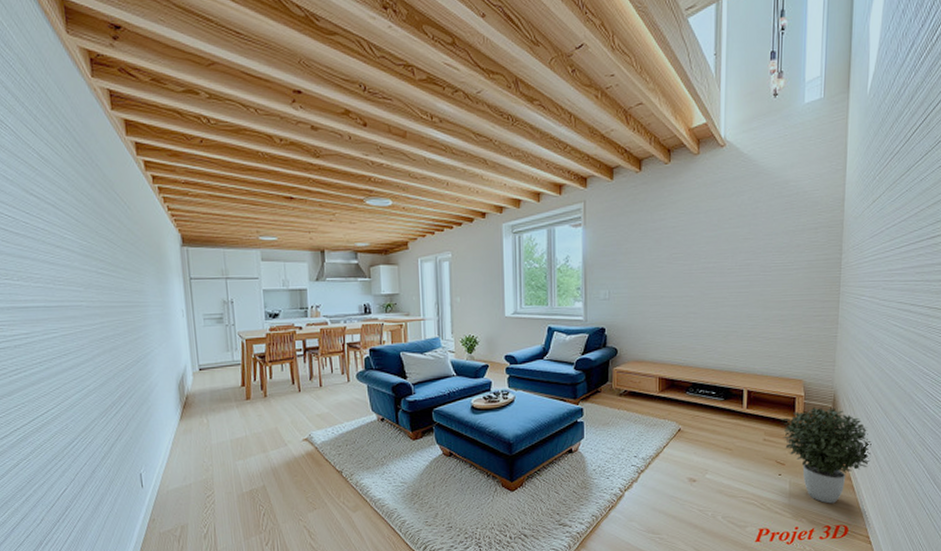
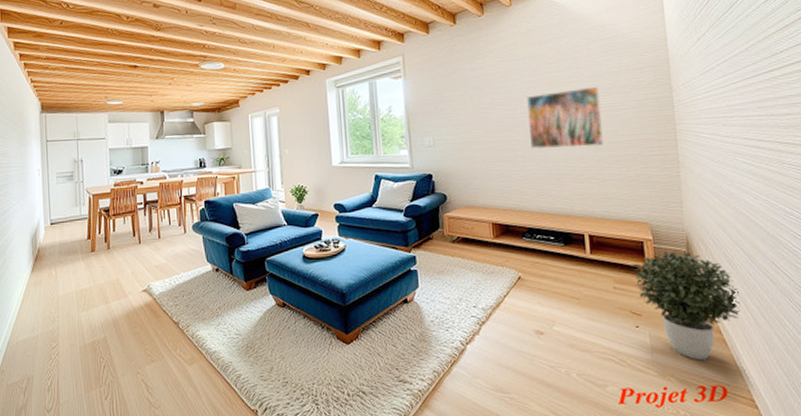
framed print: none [703,244,775,307] -> present [527,86,604,150]

